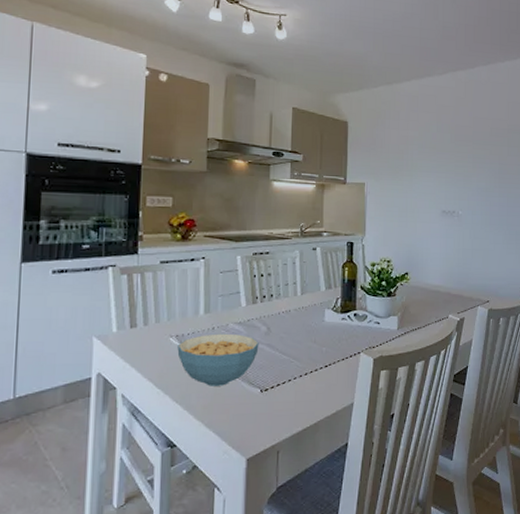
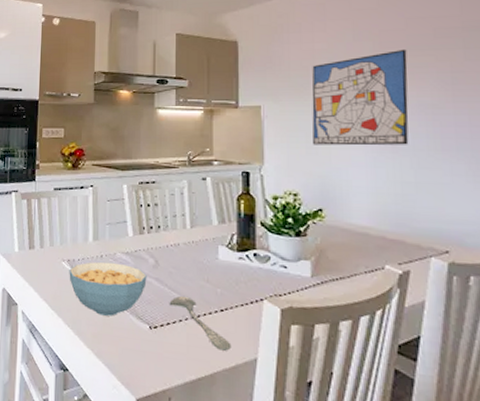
spoon: none [280,357,333,401] -> present [169,295,232,351]
wall art: none [404,142,472,220] -> present [312,49,409,146]

